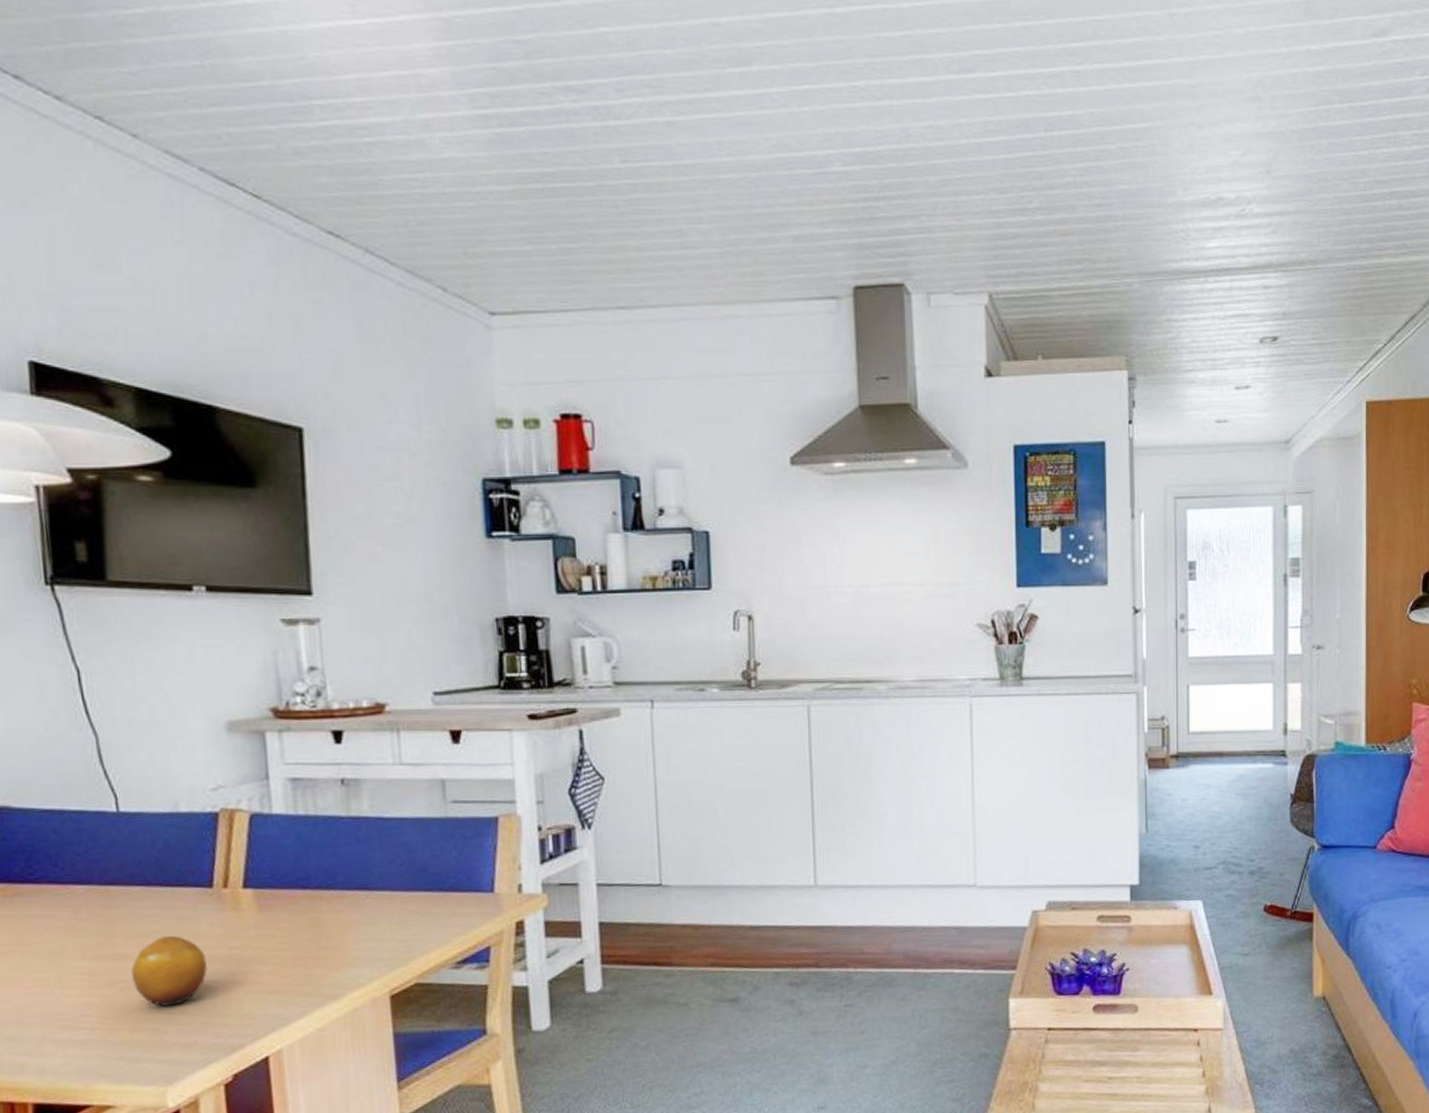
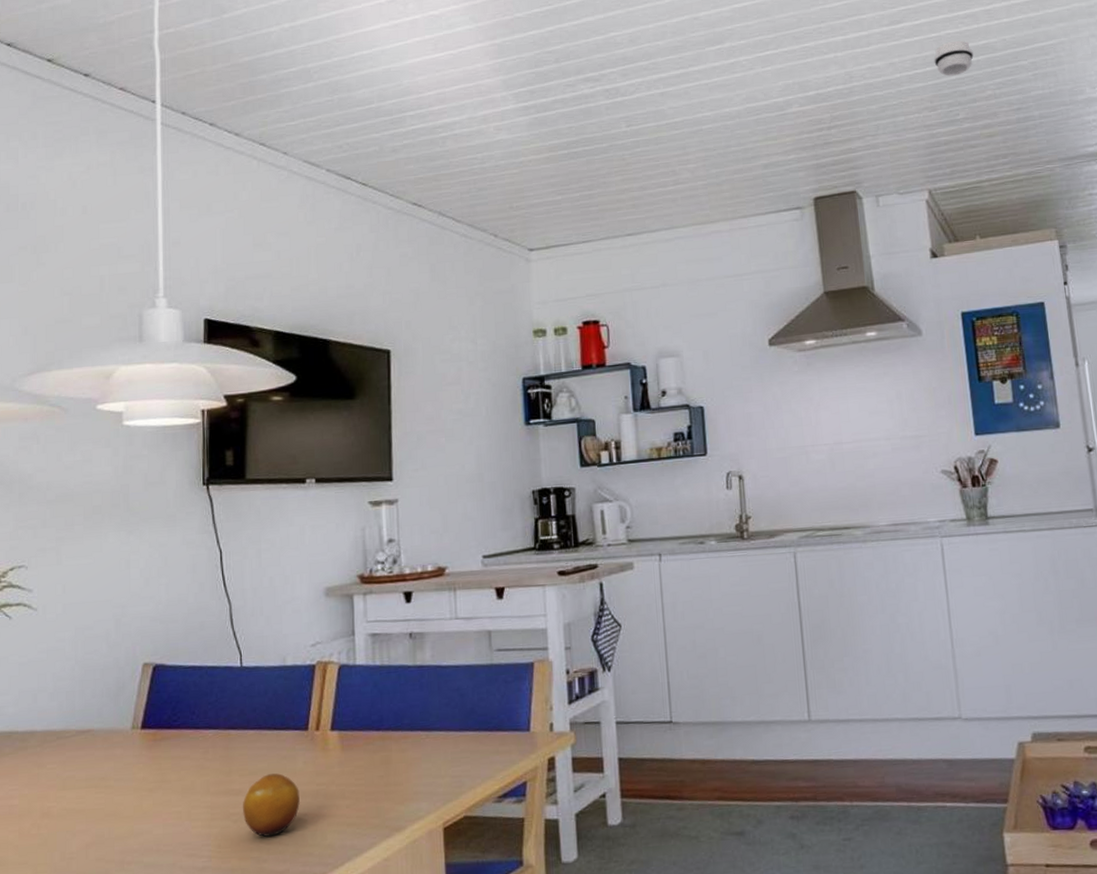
smoke detector: none [1008,106,1055,152] -> present [933,40,974,76]

